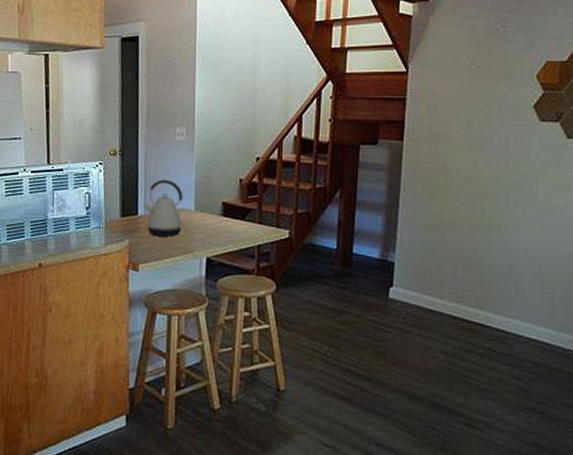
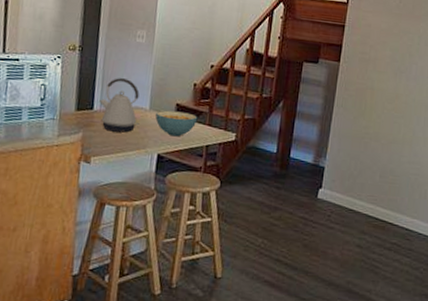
cereal bowl: none [202,210,246,238] -> present [155,110,198,137]

